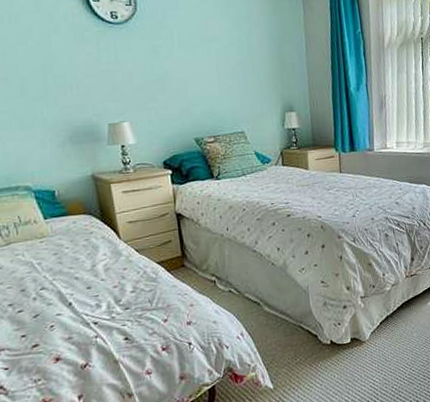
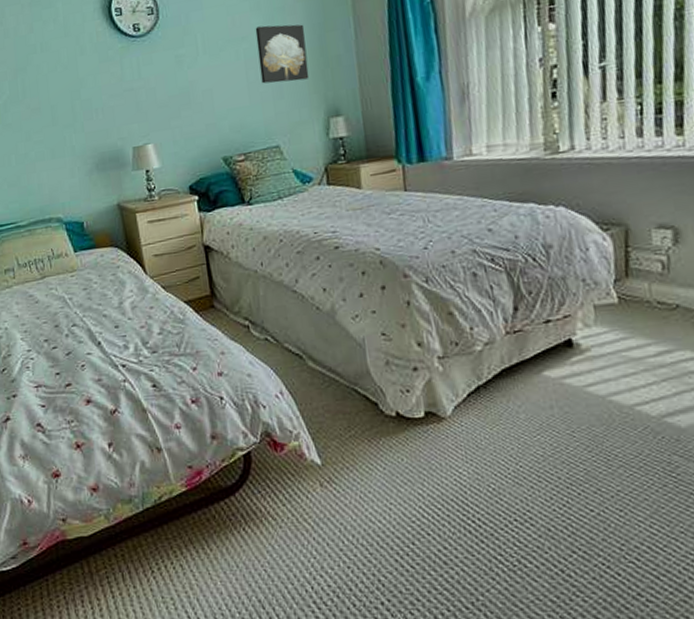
wall art: none [225,31,270,80] -> present [255,24,310,84]

